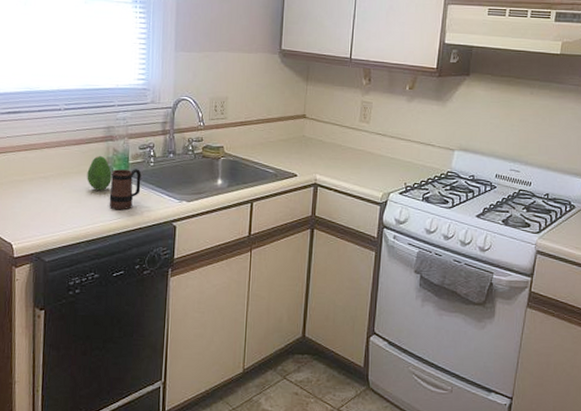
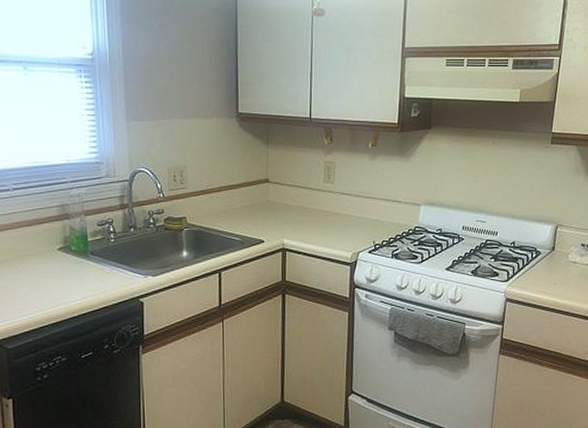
fruit: present [87,156,112,191] -> none [44,236,71,272]
mug: present [109,169,142,210] -> none [70,246,103,289]

